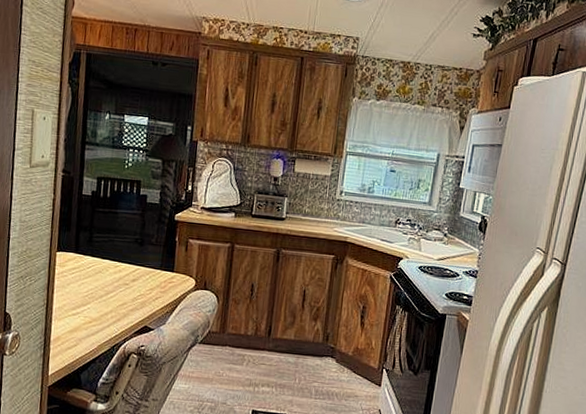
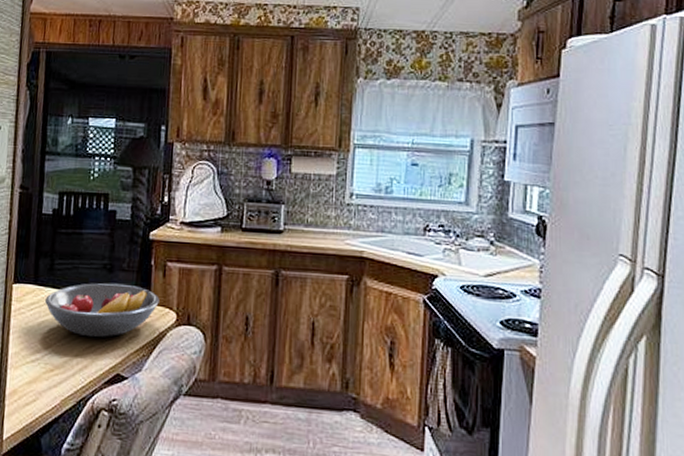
fruit bowl: none [85,254,182,297] -> present [45,283,160,338]

